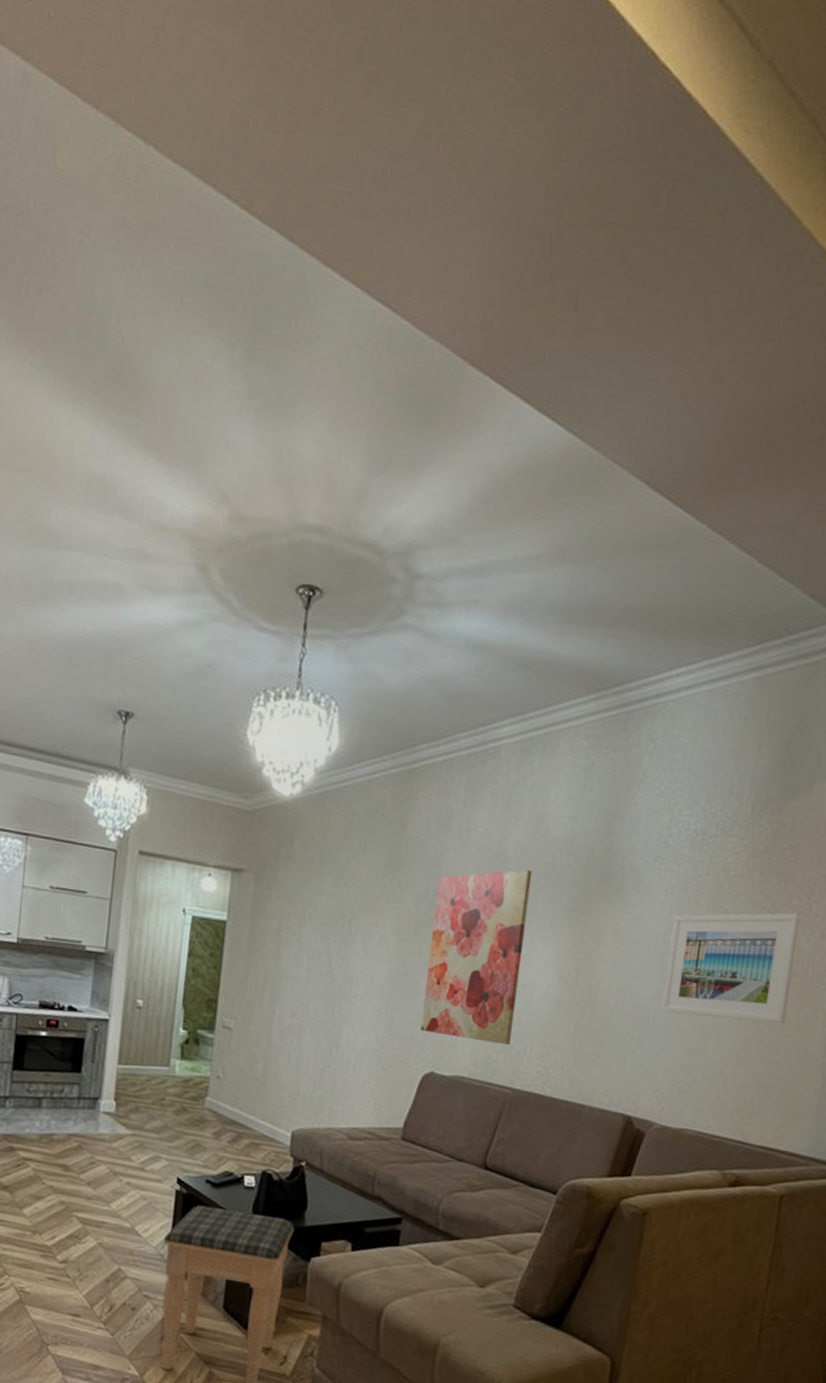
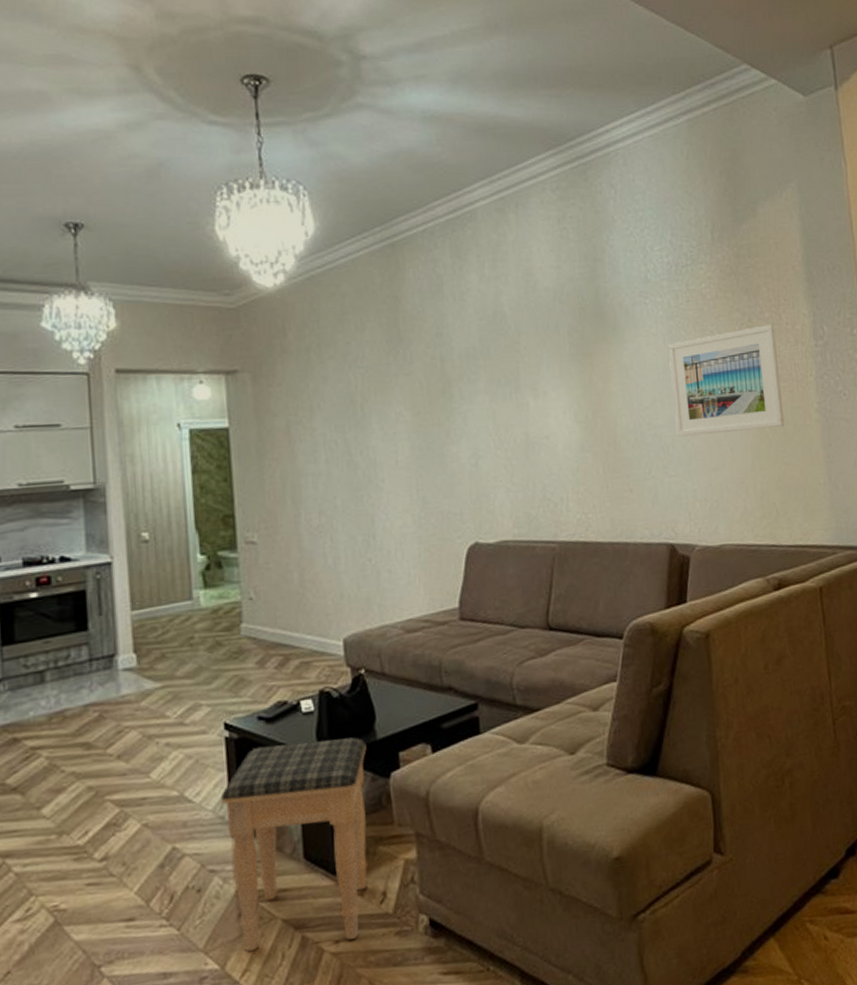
wall art: present [420,869,533,1045] -> none [442,323,547,503]

